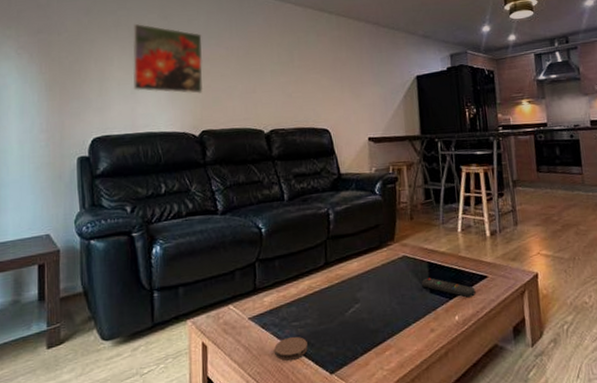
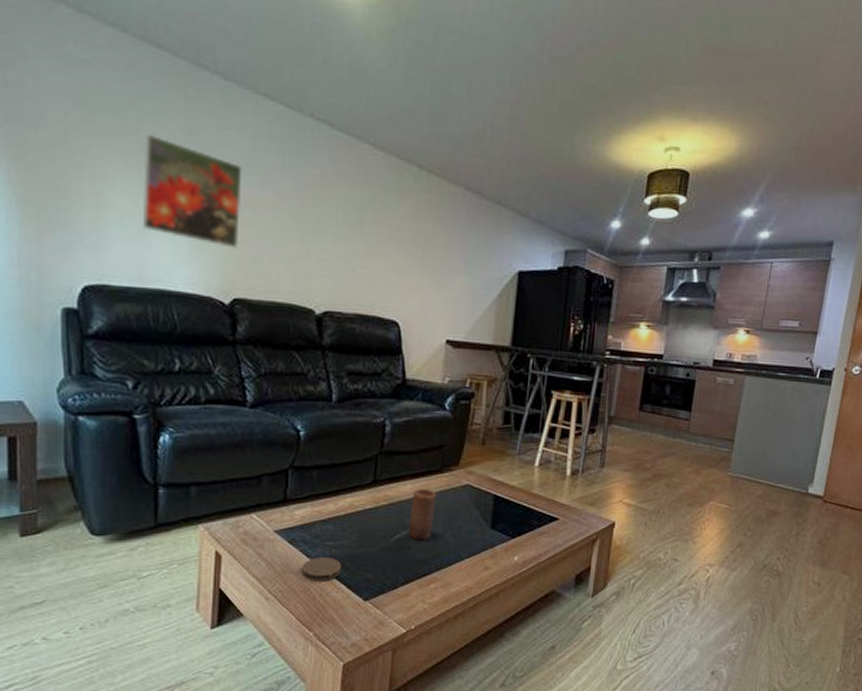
candle: none [359,264,380,312] -> present [408,489,436,541]
remote control: present [422,277,476,298] -> none [483,512,542,539]

